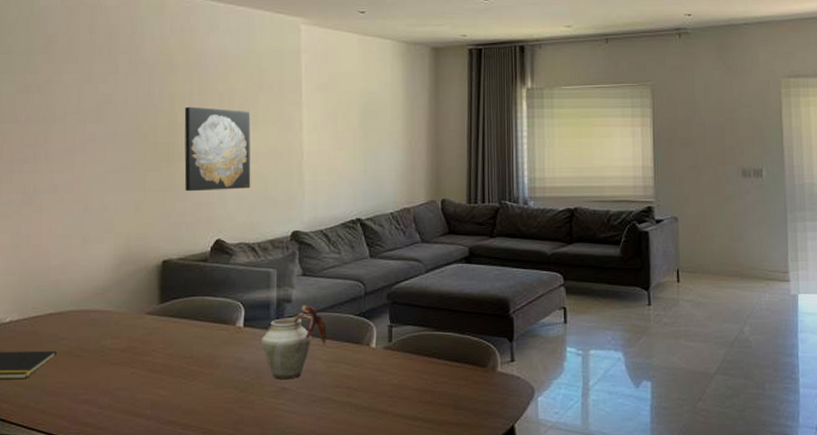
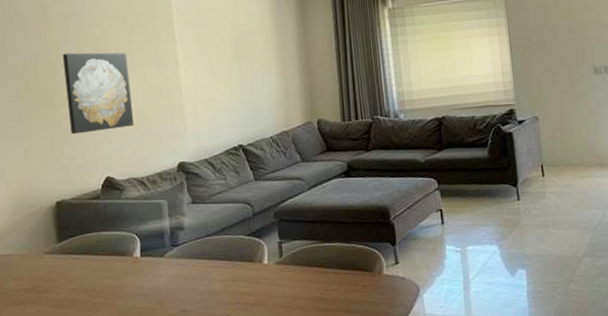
vase: present [262,305,328,380] -> none [159,230,221,303]

